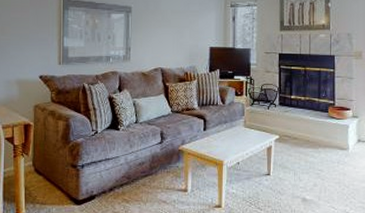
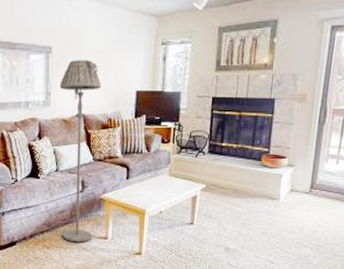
floor lamp: none [139,18,177,195] -> present [59,59,101,243]

